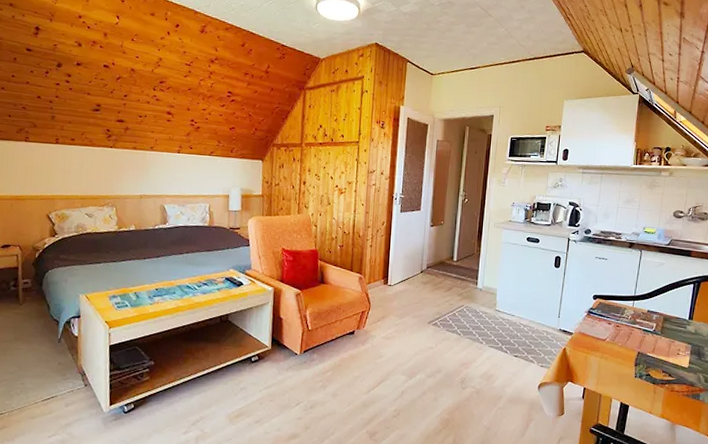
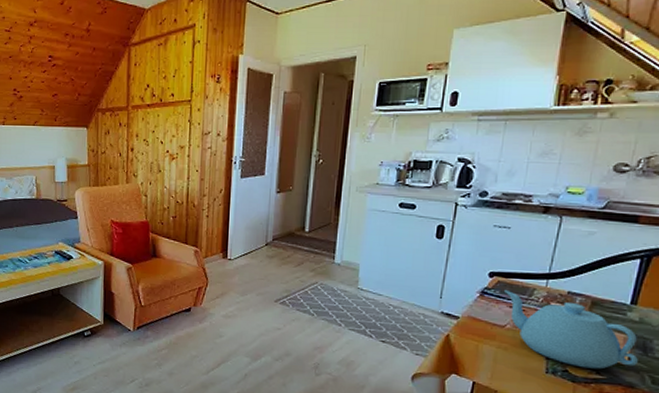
teapot: none [604,309,695,372] -> present [504,289,638,369]

